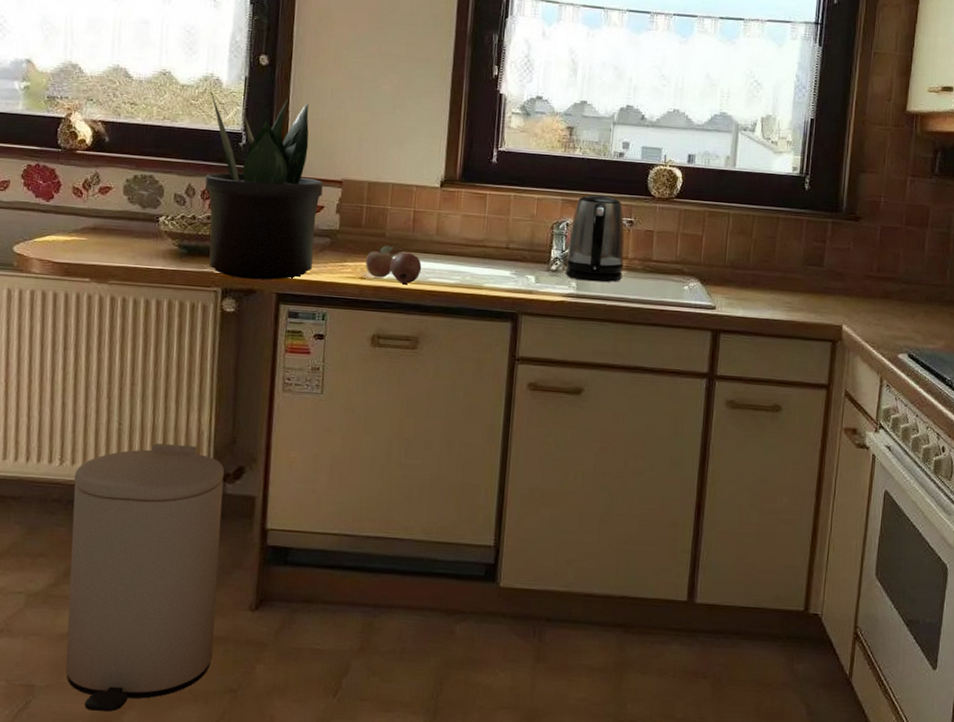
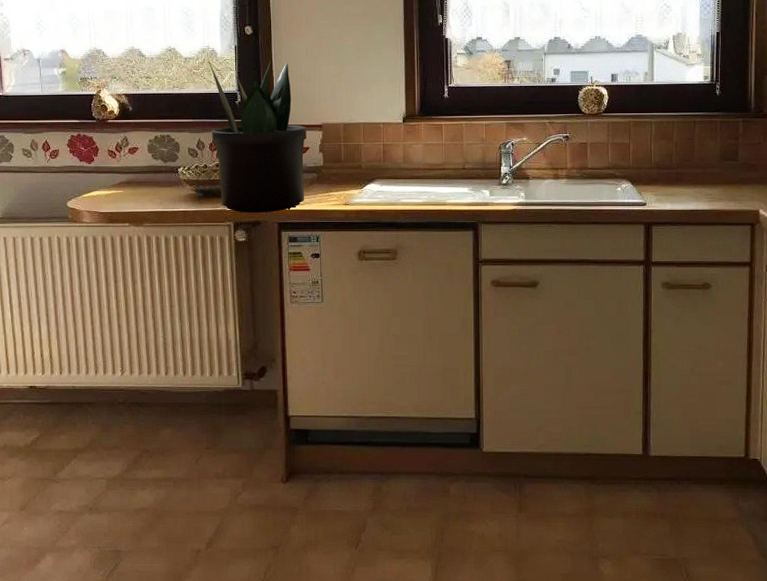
pedal bin: present [65,443,225,712] -> none [133,352,256,568]
fruit: present [366,245,394,278] -> none [348,175,371,203]
fruit: present [390,252,422,284] -> none [368,179,394,206]
kettle: present [565,194,625,283] -> none [514,116,563,191]

